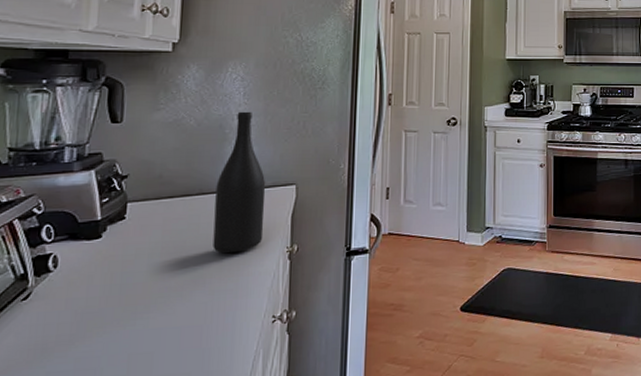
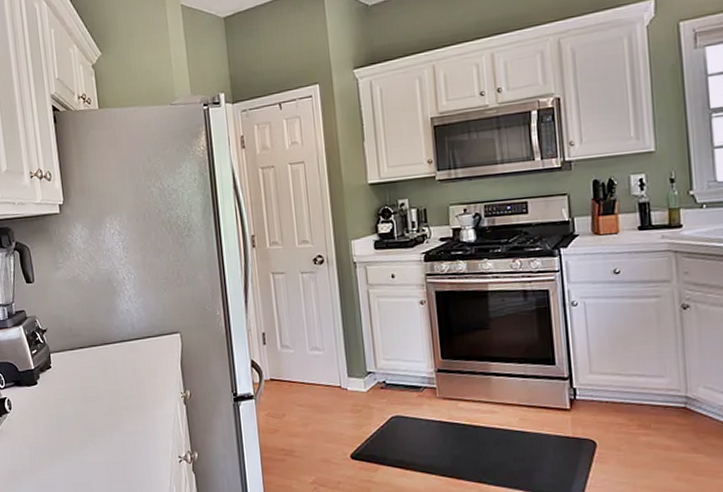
wine bottle: present [213,111,266,254] -> none [114,264,160,399]

